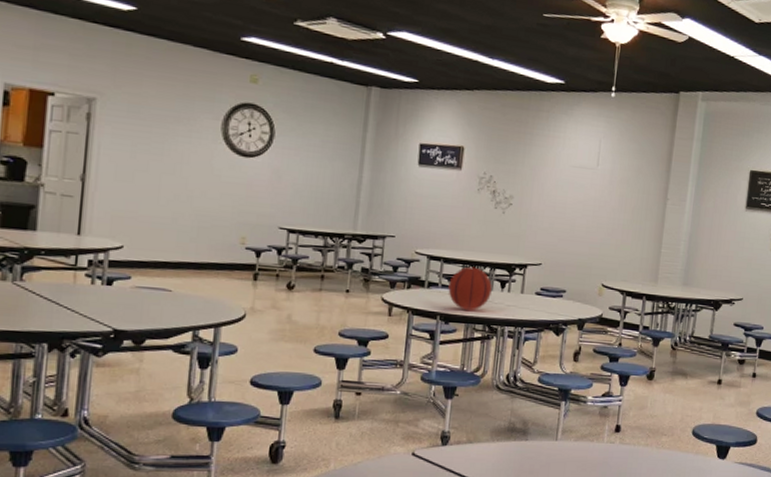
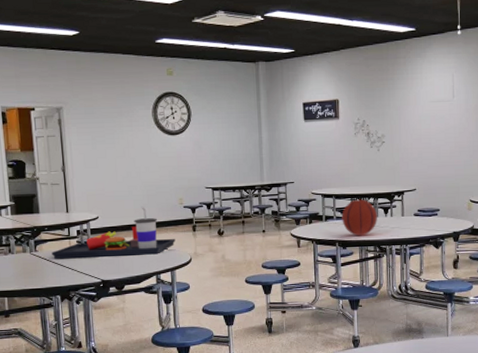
food tray: none [45,240,228,304] -> present [52,206,176,259]

